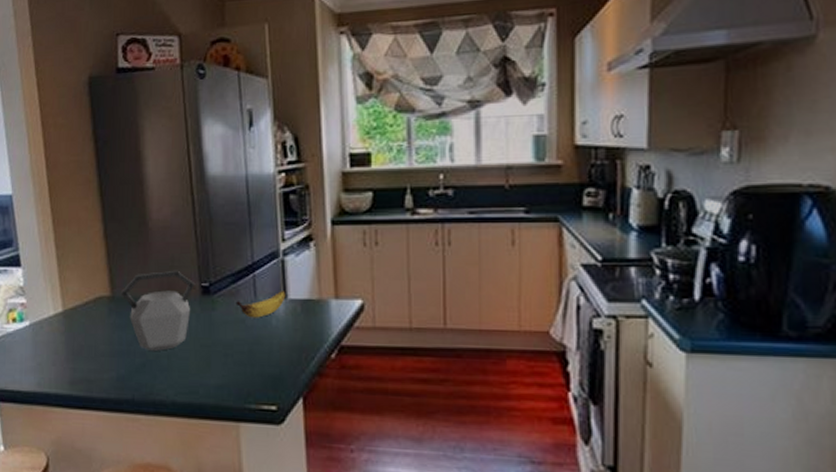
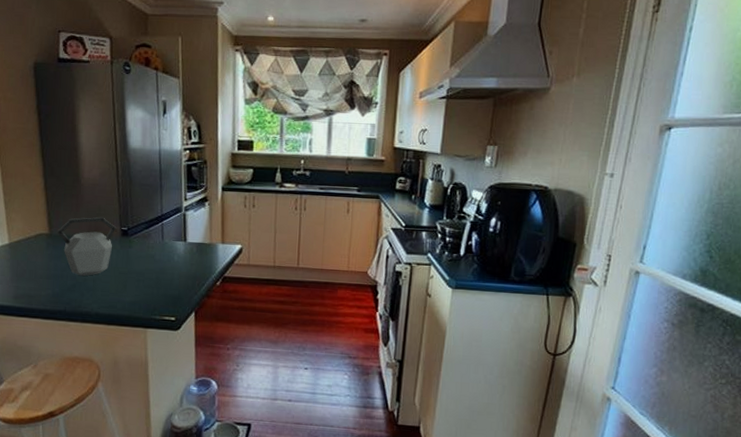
banana: present [236,289,286,318] -> none [147,235,186,255]

